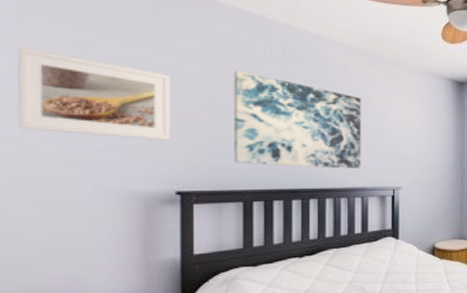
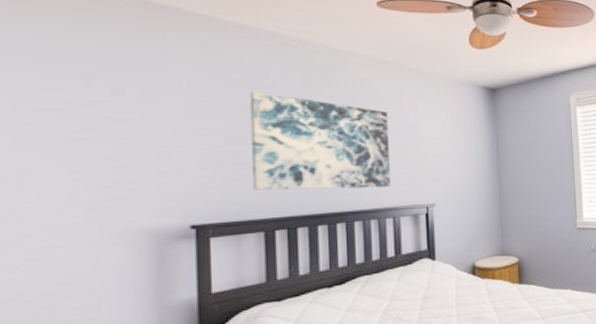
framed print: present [17,47,171,140] -> none [15,82,183,172]

